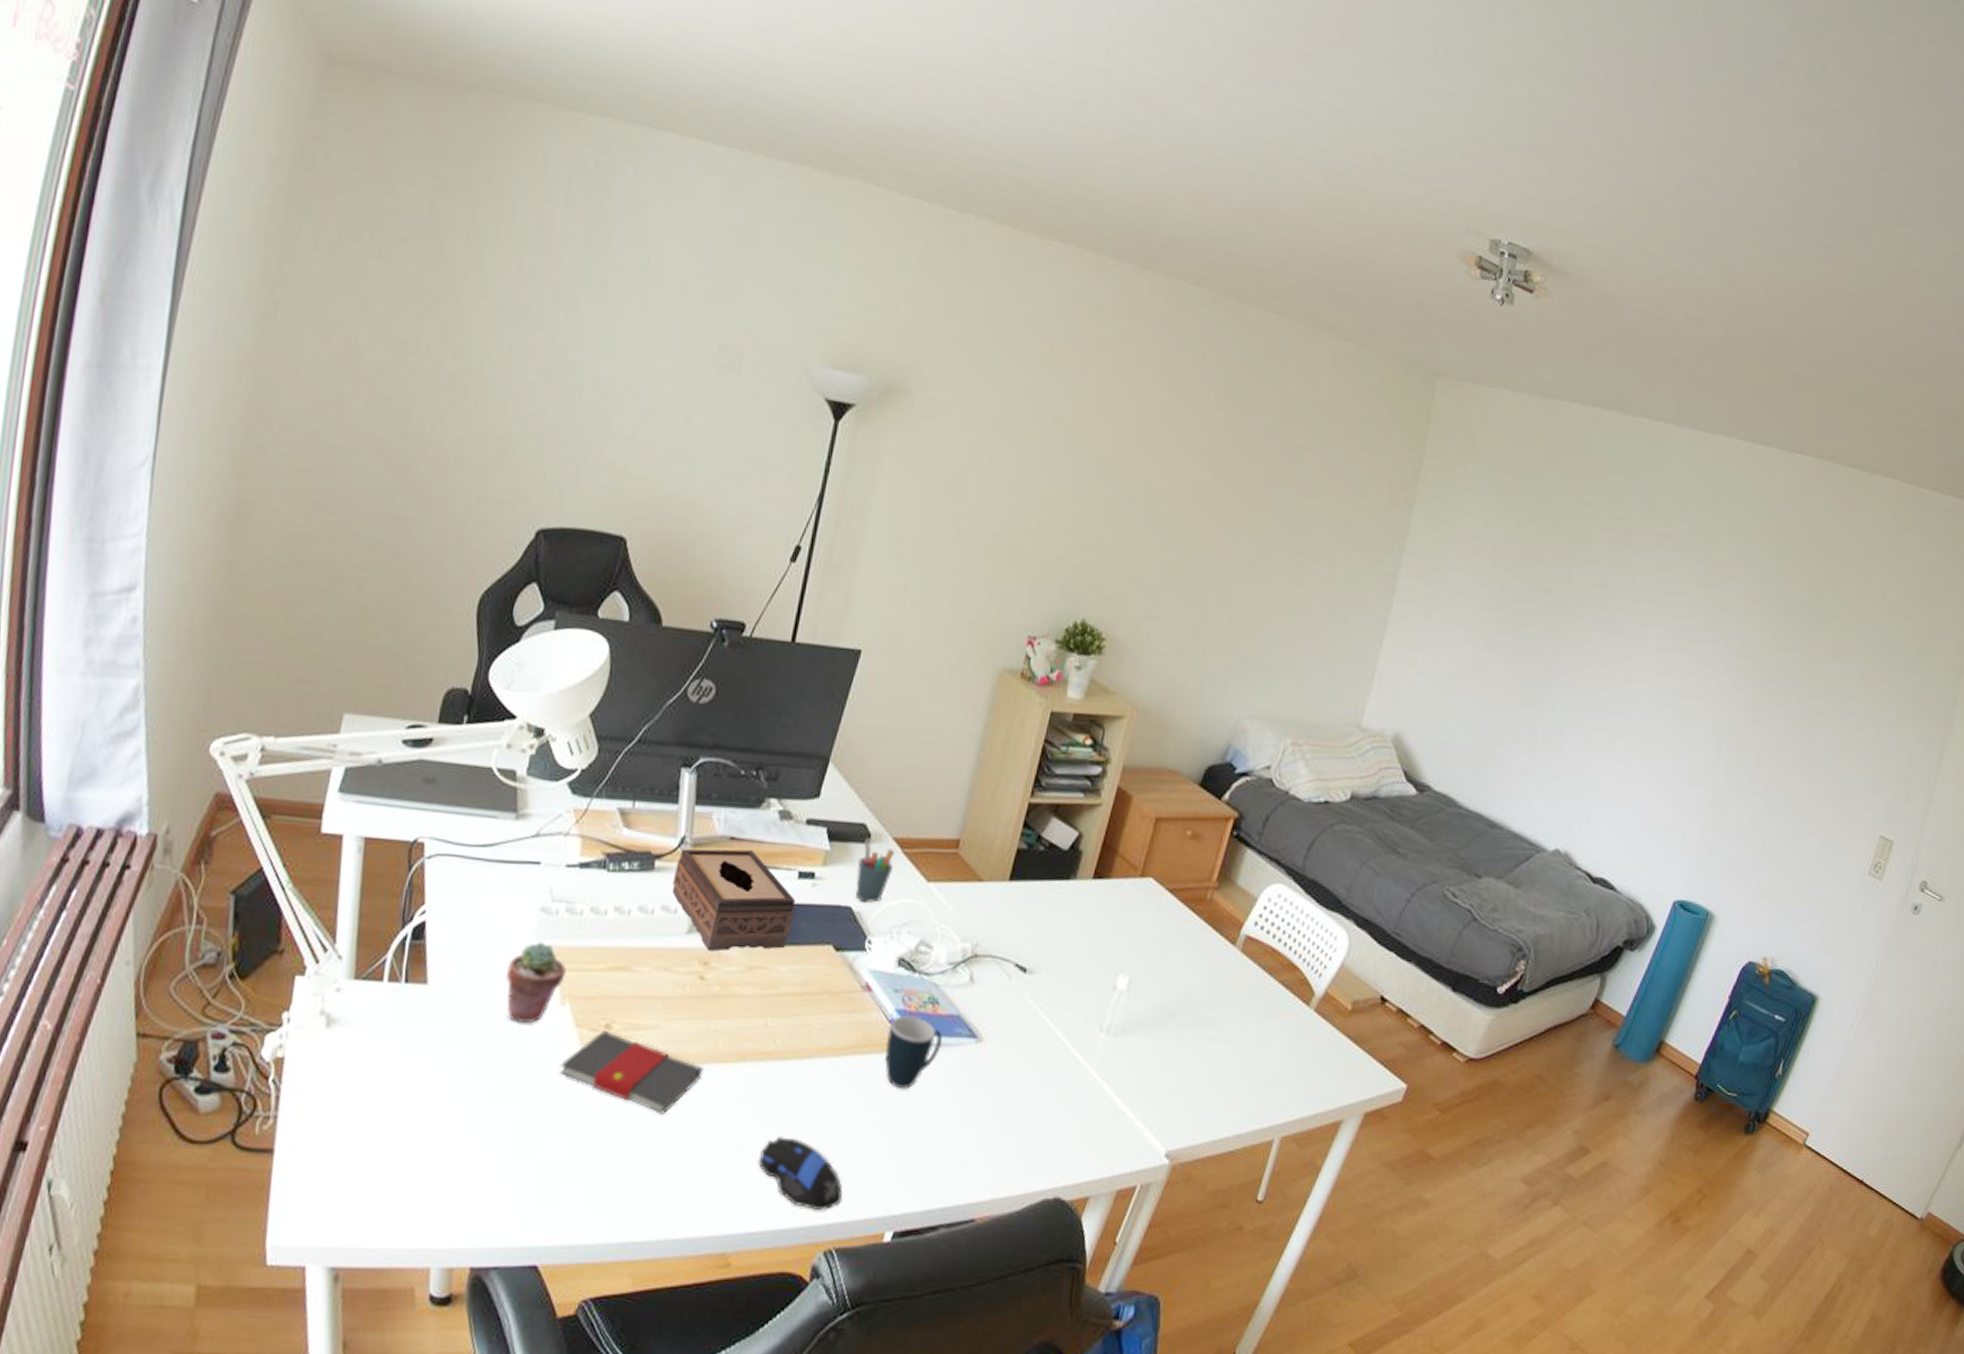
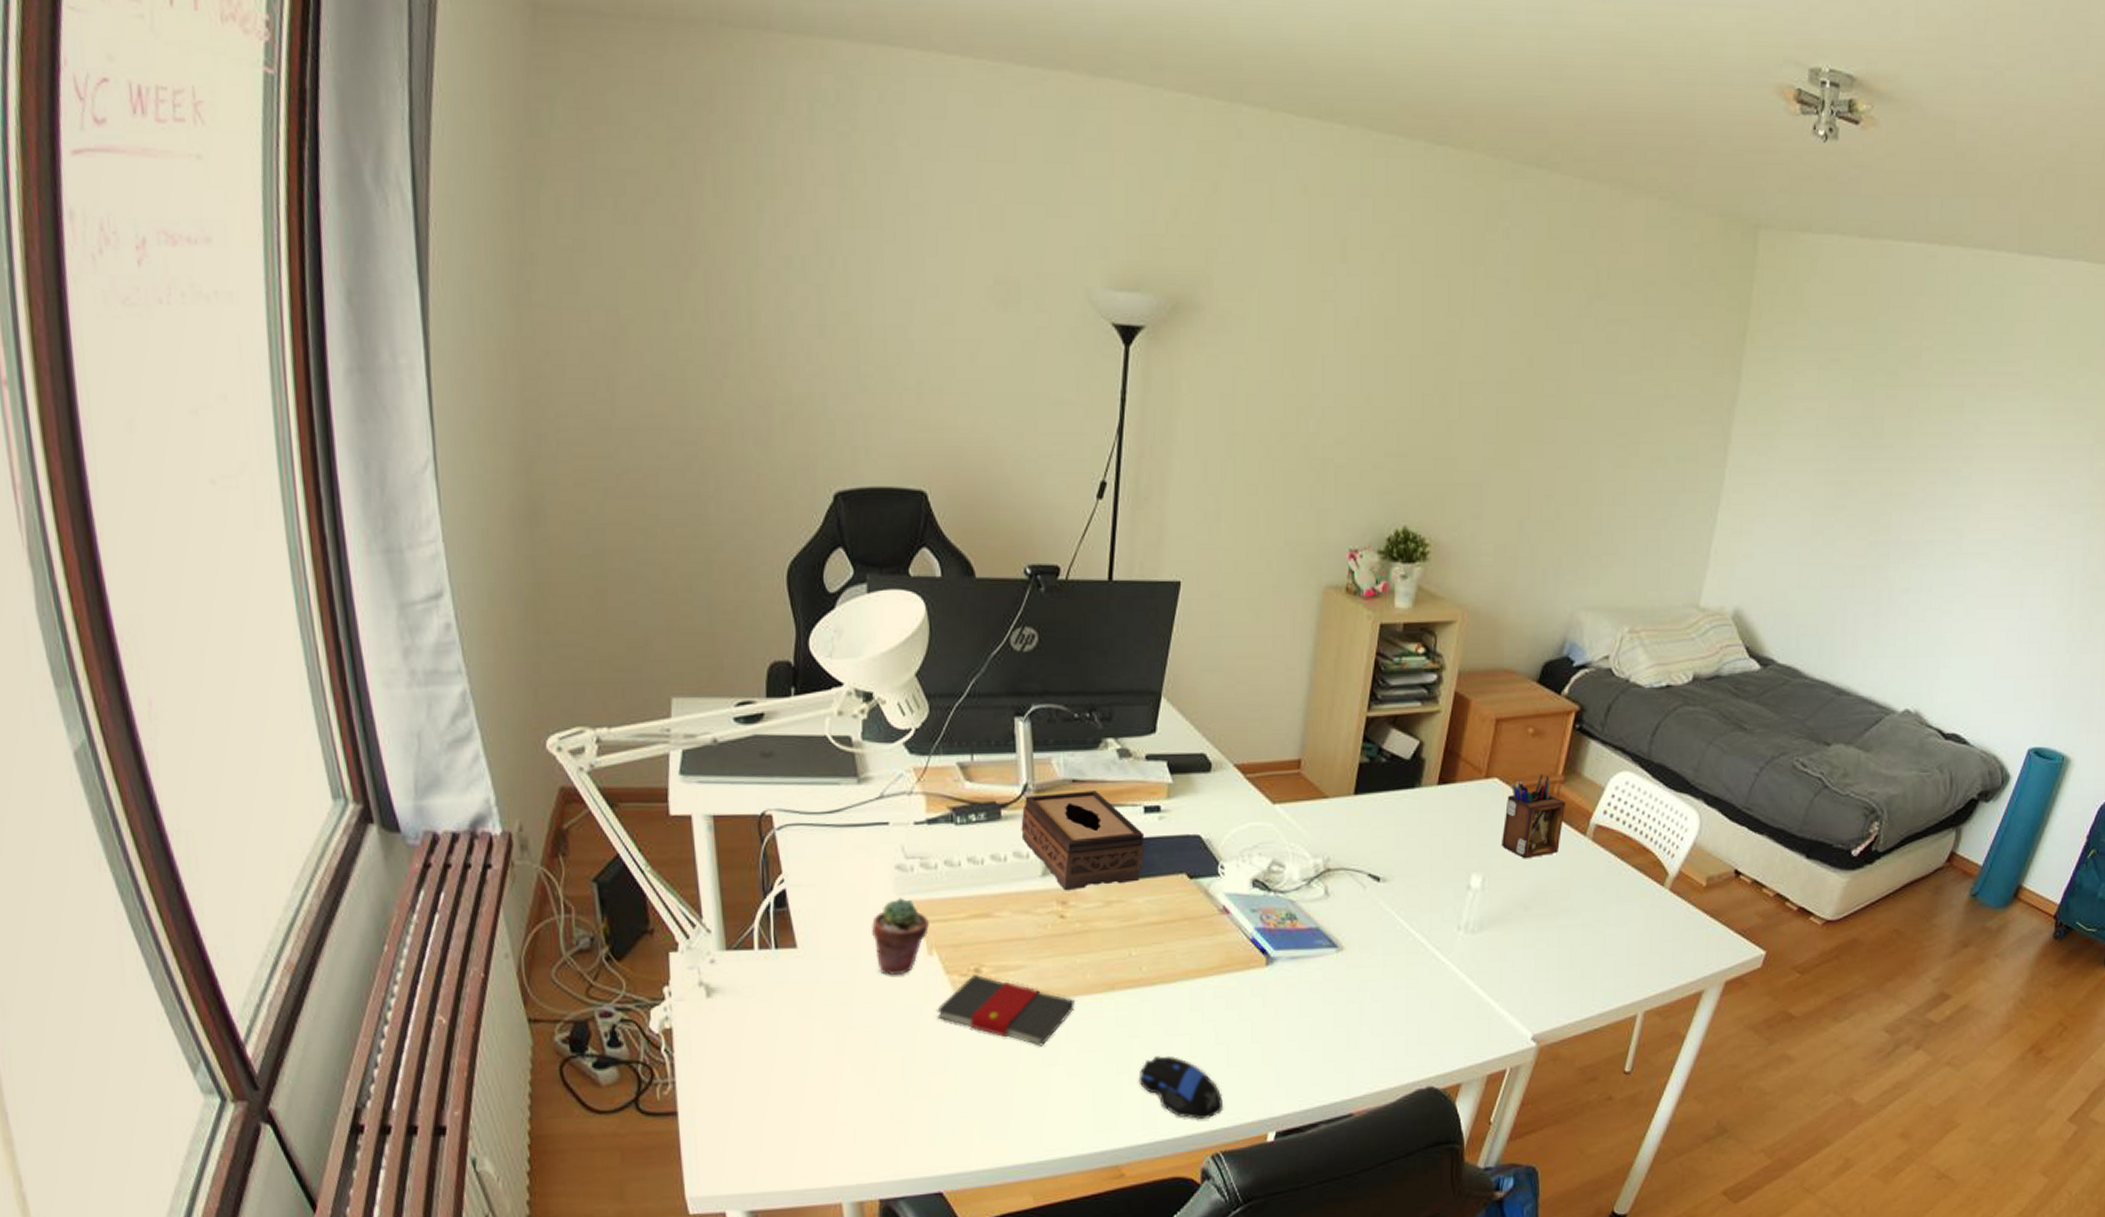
pen holder: present [855,838,895,904] -> none [1202,767,1238,831]
mug: present [884,1016,942,1088] -> none [1249,933,1303,1001]
desk organizer: none [1151,877,1218,964] -> present [1502,773,1565,859]

